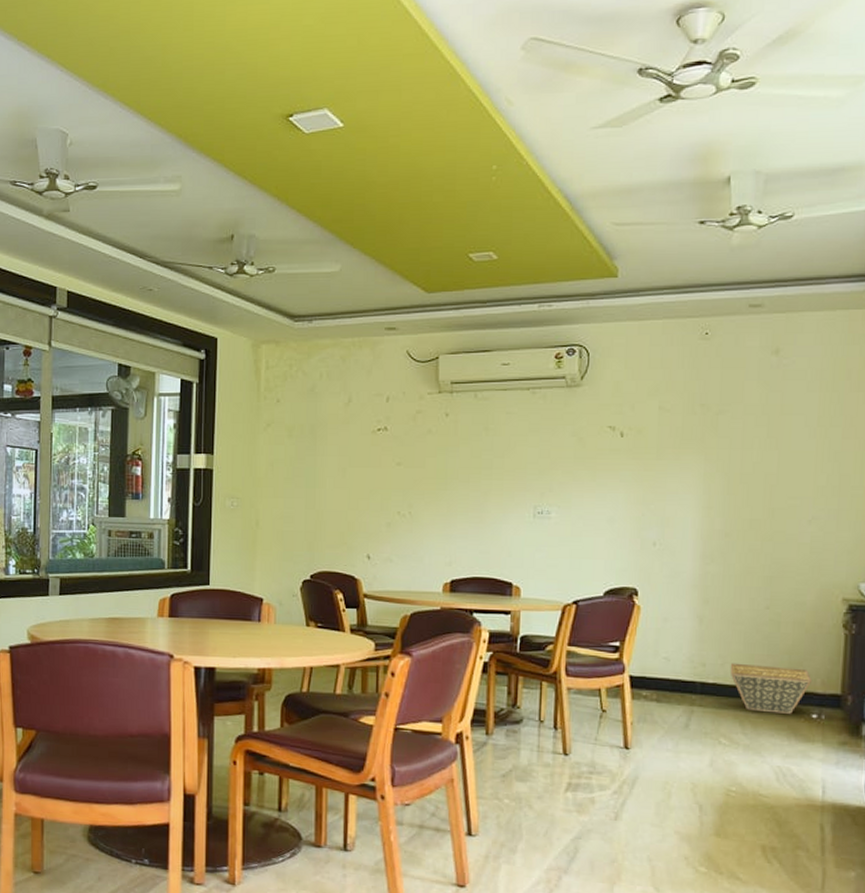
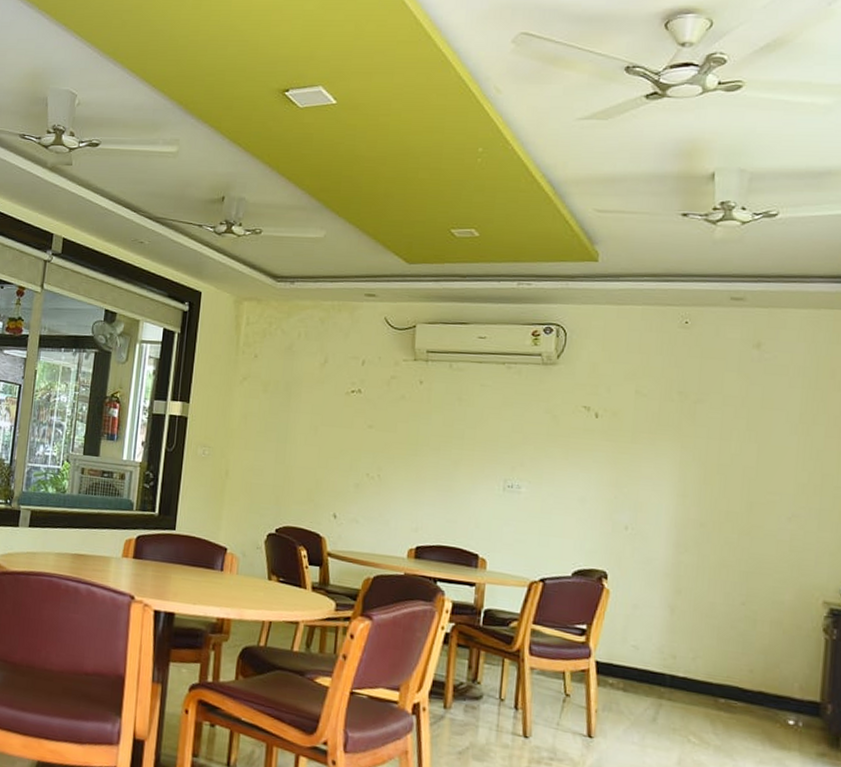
basket: present [730,663,813,714] -> none [701,657,790,718]

